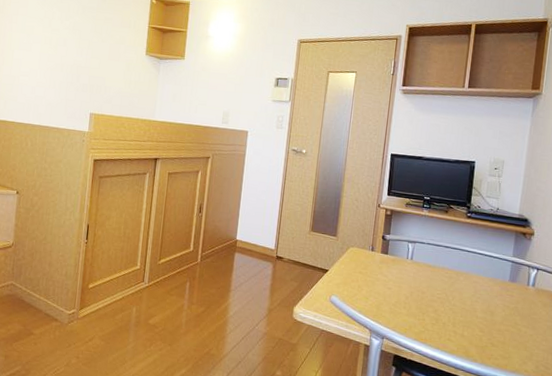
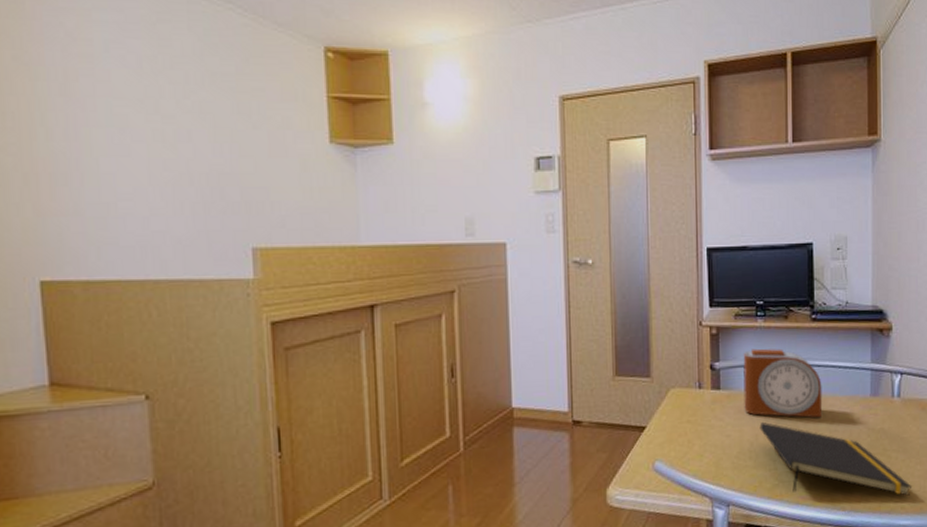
alarm clock: none [404,230,470,290] -> present [743,348,823,418]
notepad: none [414,283,537,363] -> present [759,421,912,496]

